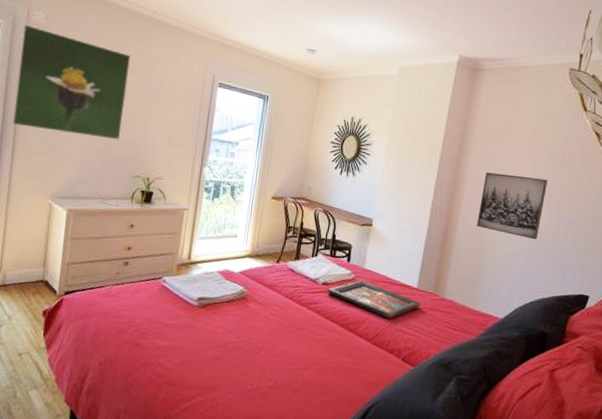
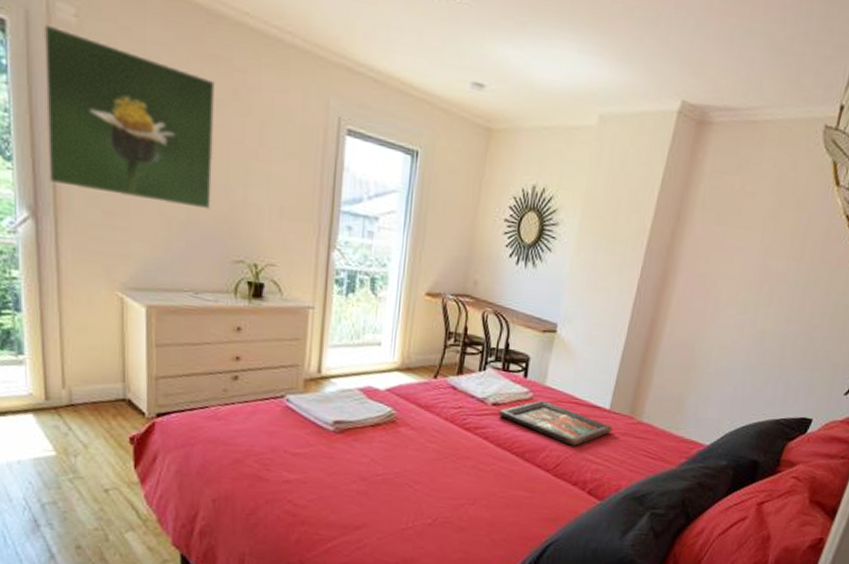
wall art: present [477,172,548,240] -> none [687,265,780,352]

